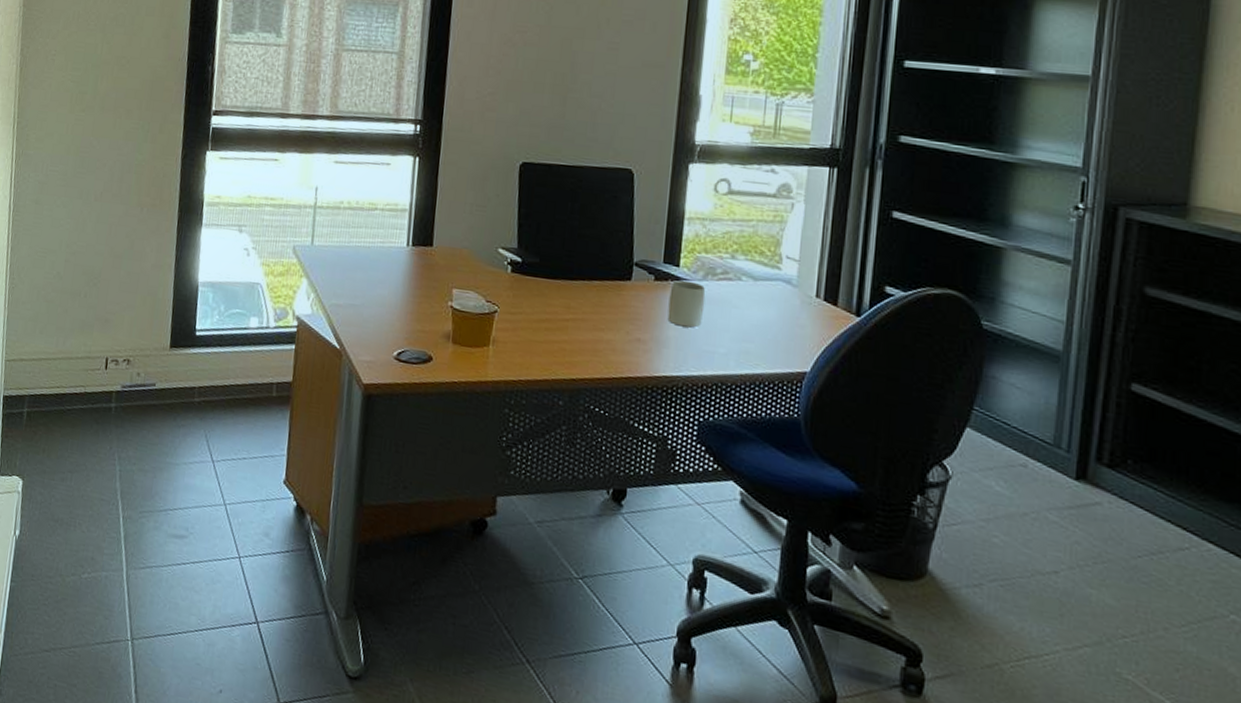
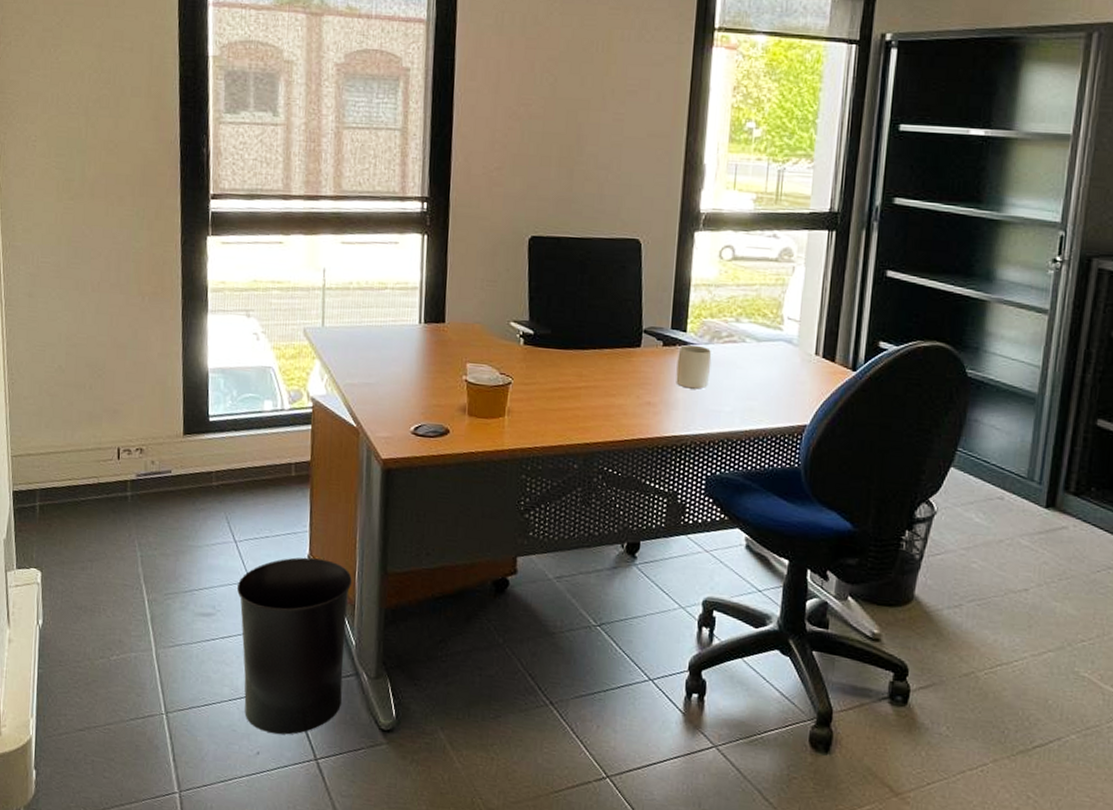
waste bin: none [210,482,327,674] -> present [237,557,352,735]

